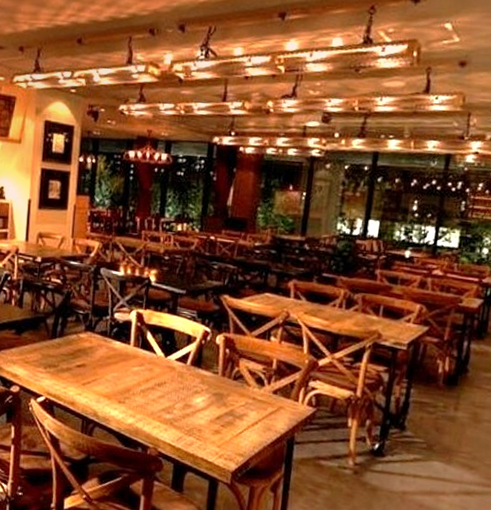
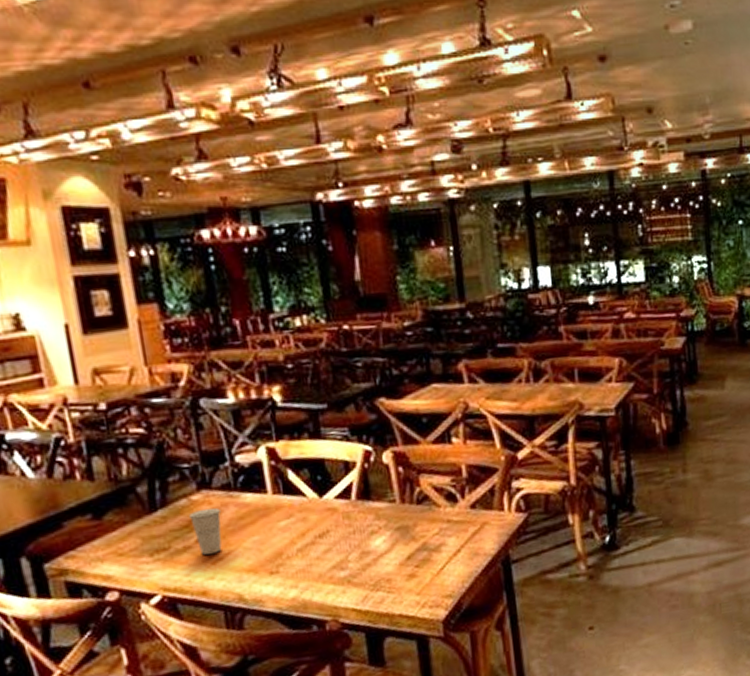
cup: none [75,345,97,378] -> present [189,507,222,555]

